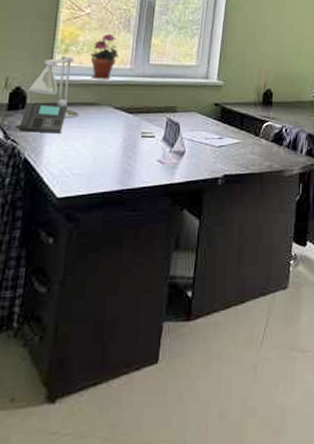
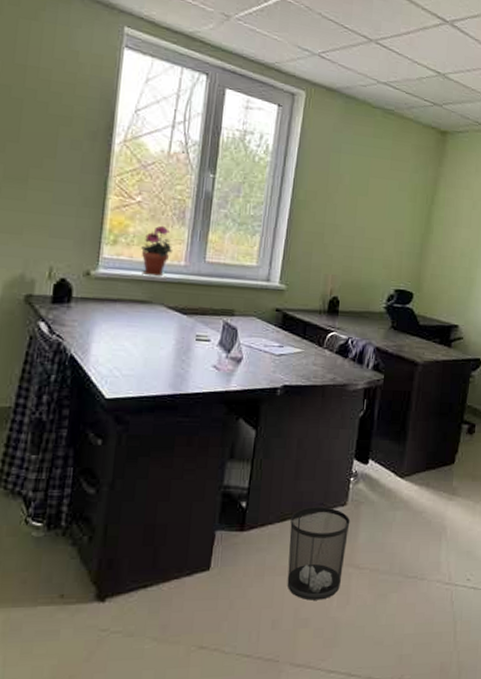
phone: present [15,103,68,134] -> none [60,297,117,331]
desk lamp: present [27,56,78,118] -> none [72,248,128,316]
waste bin: none [233,291,292,388] -> present [287,507,350,600]

